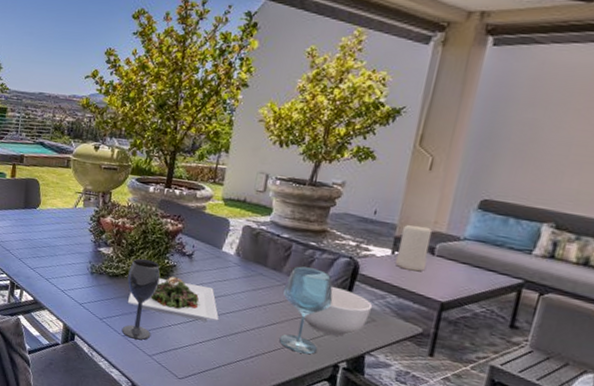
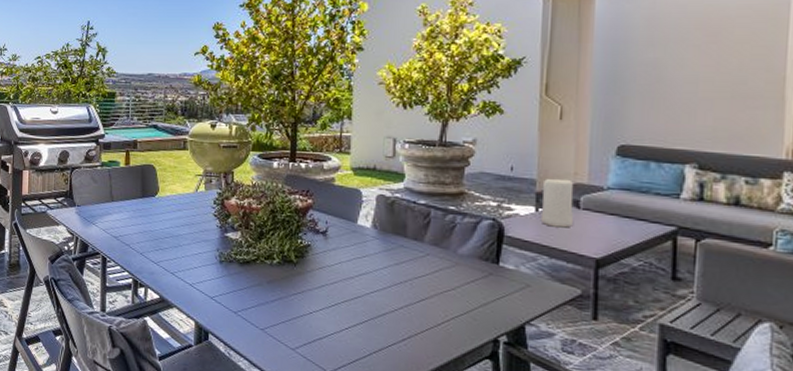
wine glass: present [121,258,160,340] -> none [259,240,295,333]
salad: present [127,275,219,321] -> none [262,256,364,304]
wine glass: present [279,266,333,355] -> none [427,233,482,331]
bowl: present [297,286,373,337] -> none [446,252,525,308]

